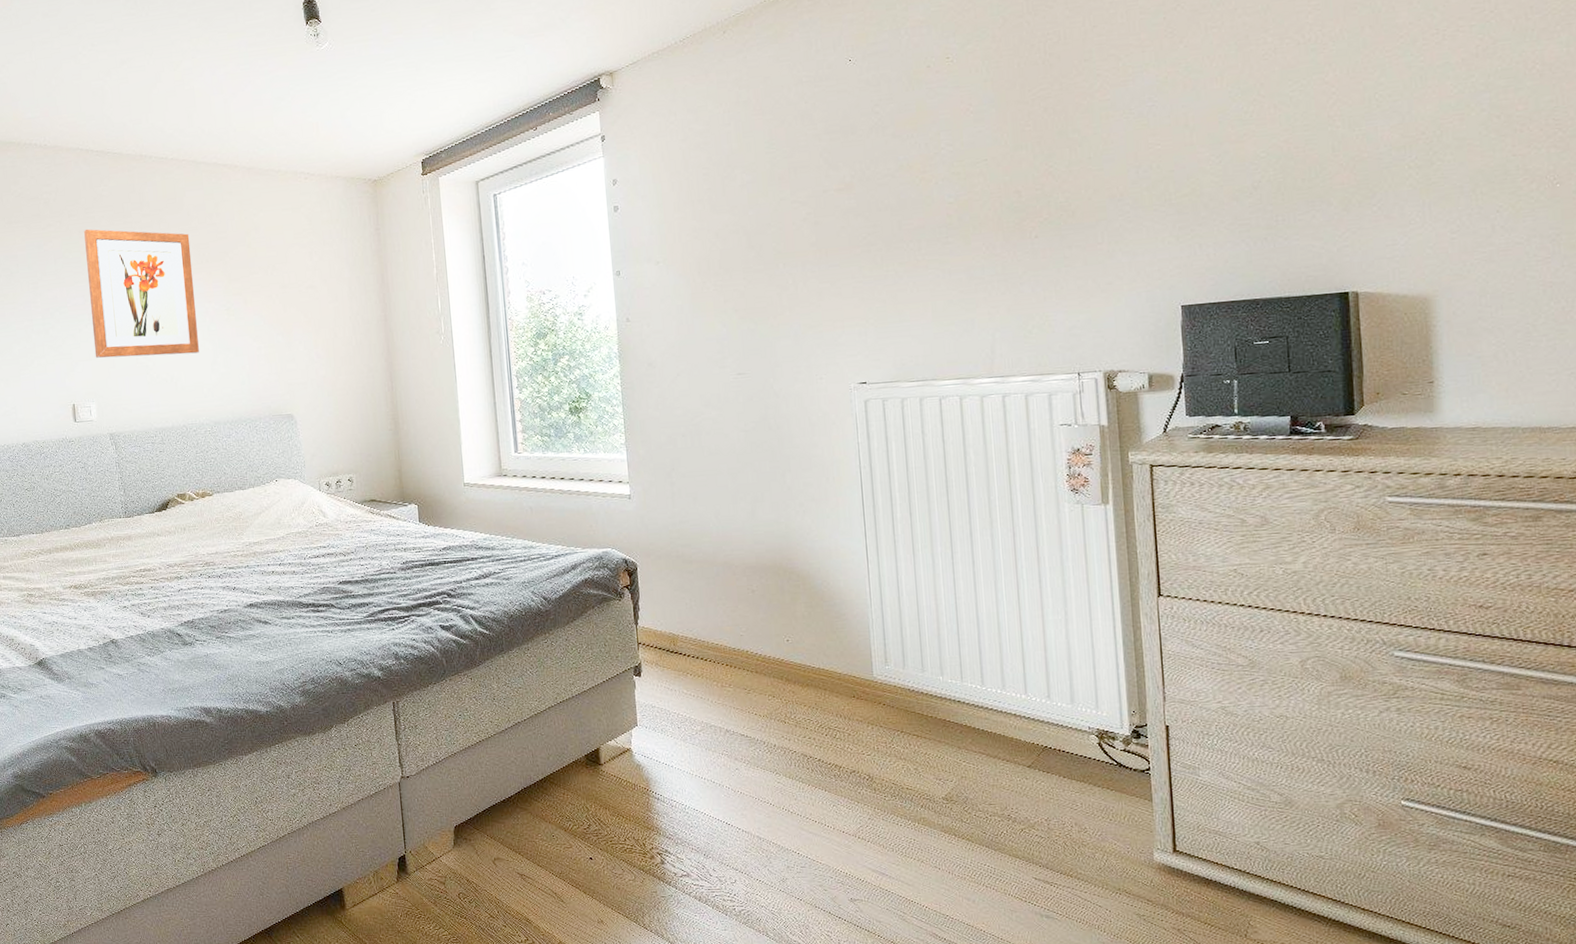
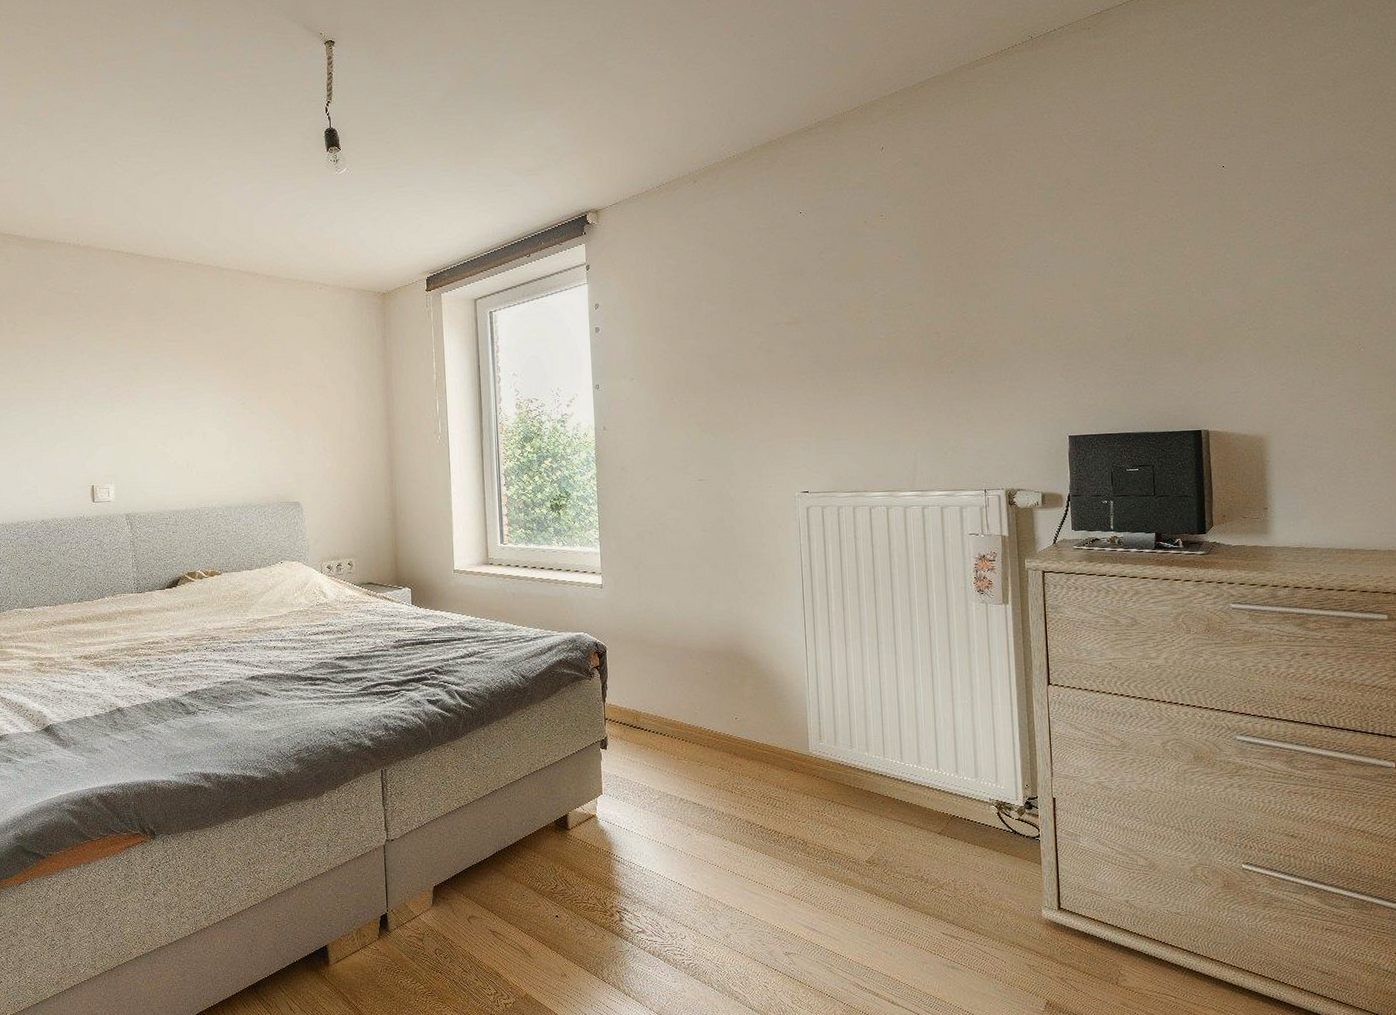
wall art: present [84,229,199,358] -> none [111,323,215,444]

